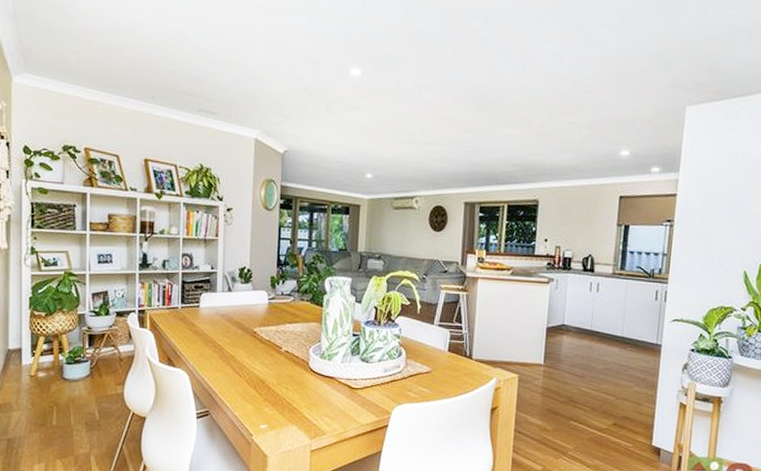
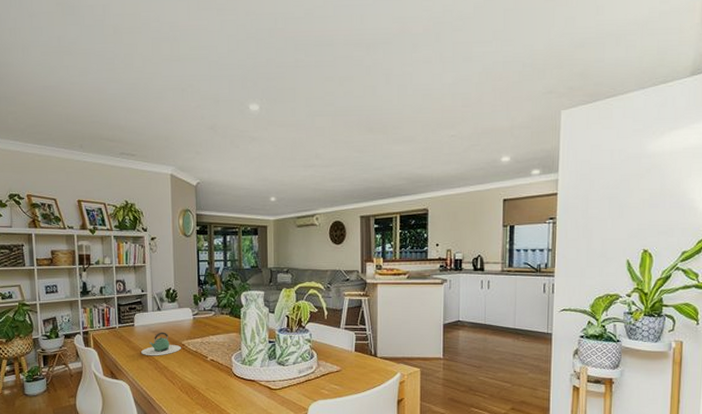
teapot: none [205,316,253,344] -> present [141,332,182,356]

